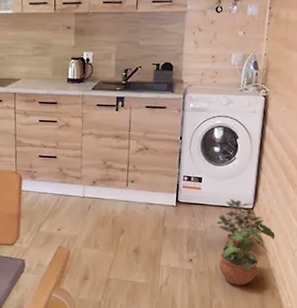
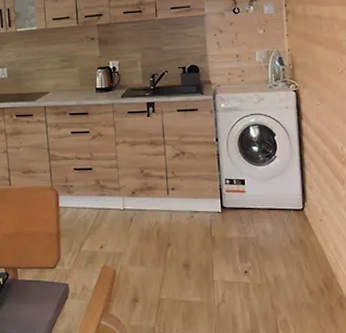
potted plant: present [216,199,264,248] -> none [266,200,318,254]
potted plant: present [219,224,276,286] -> none [276,225,333,298]

